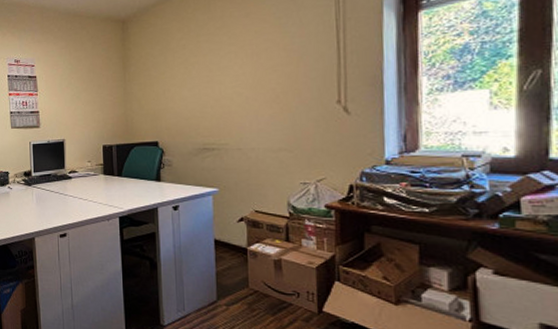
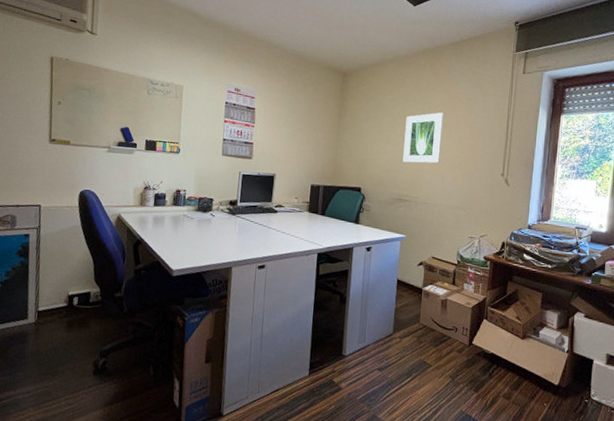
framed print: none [201,41,250,106] -> present [403,112,443,164]

